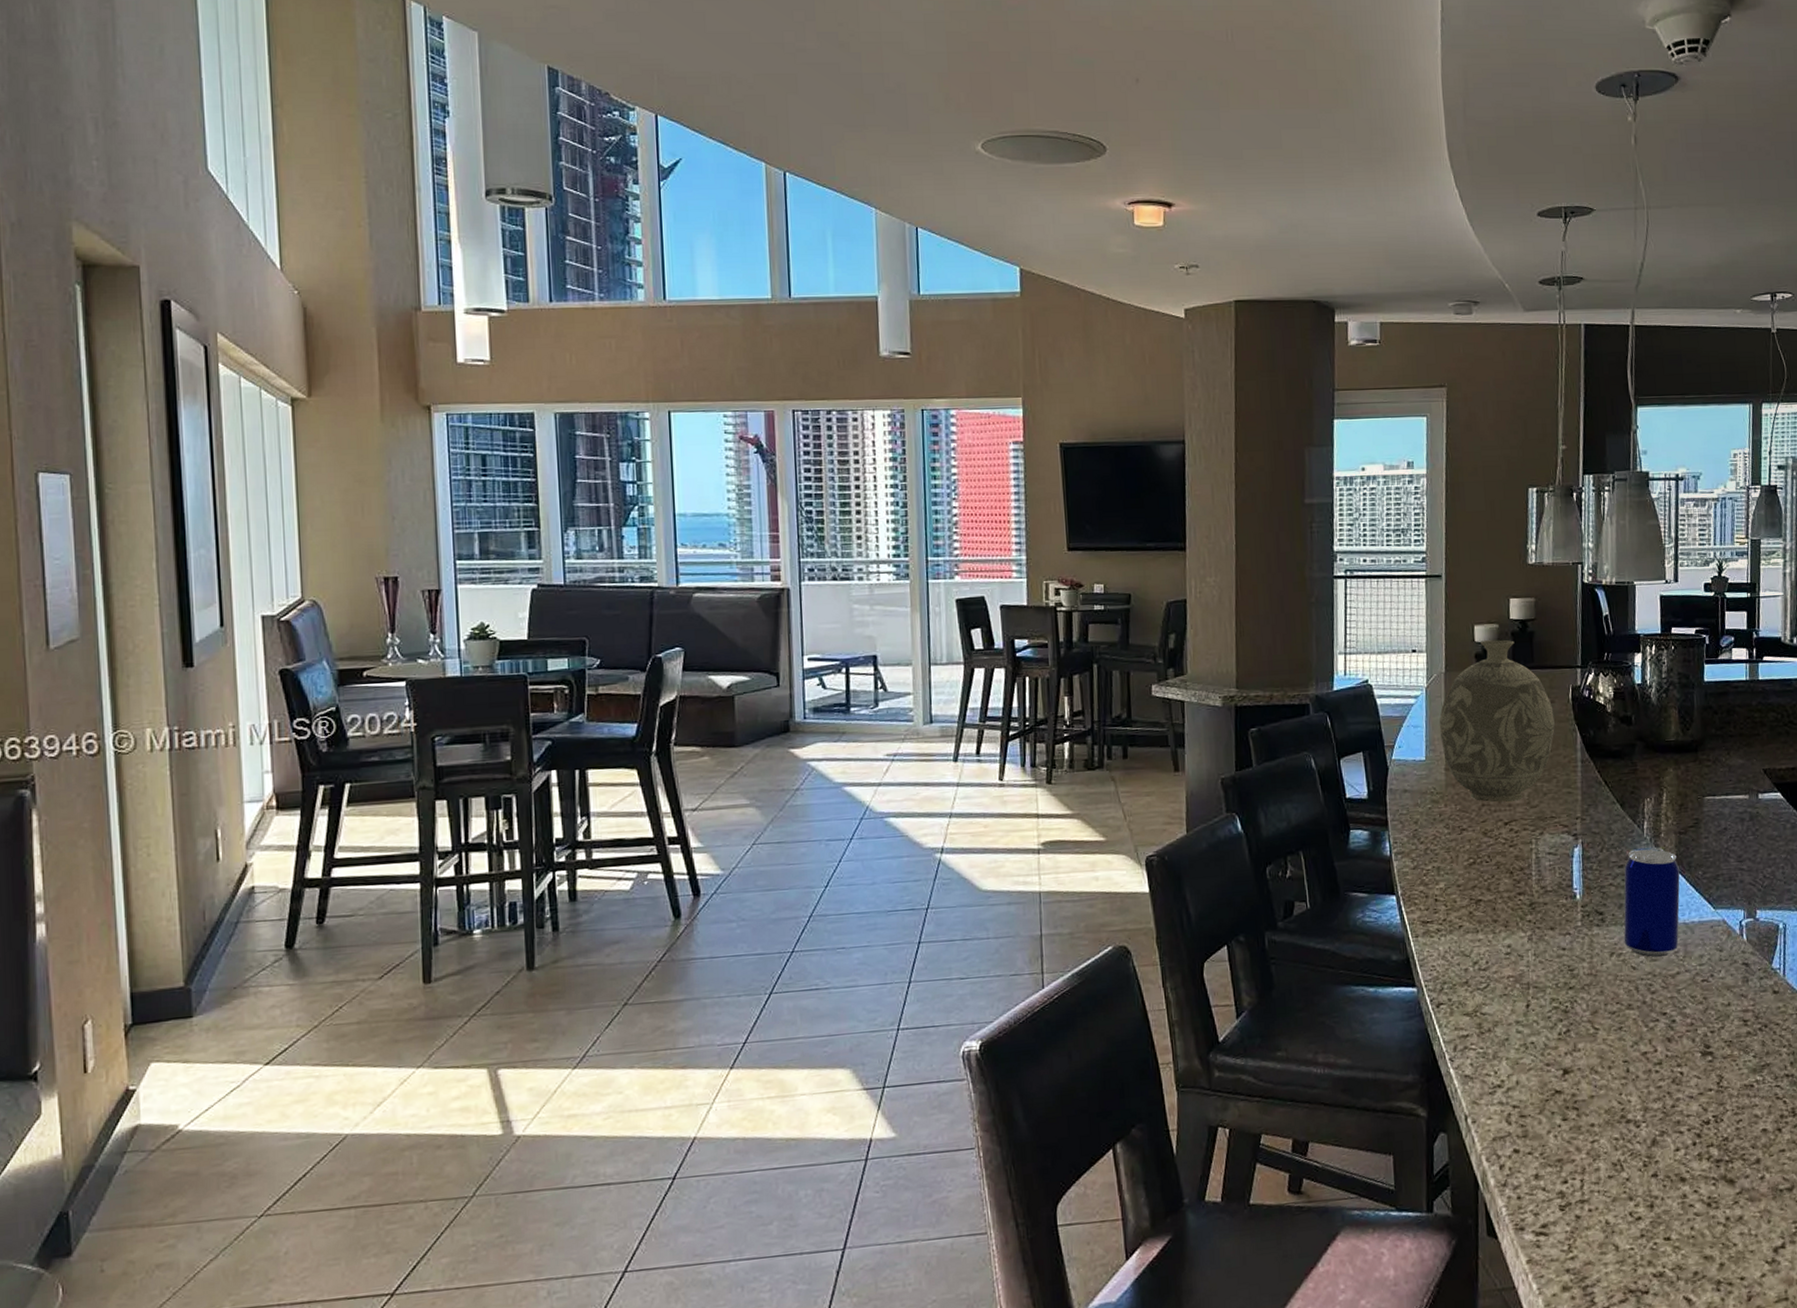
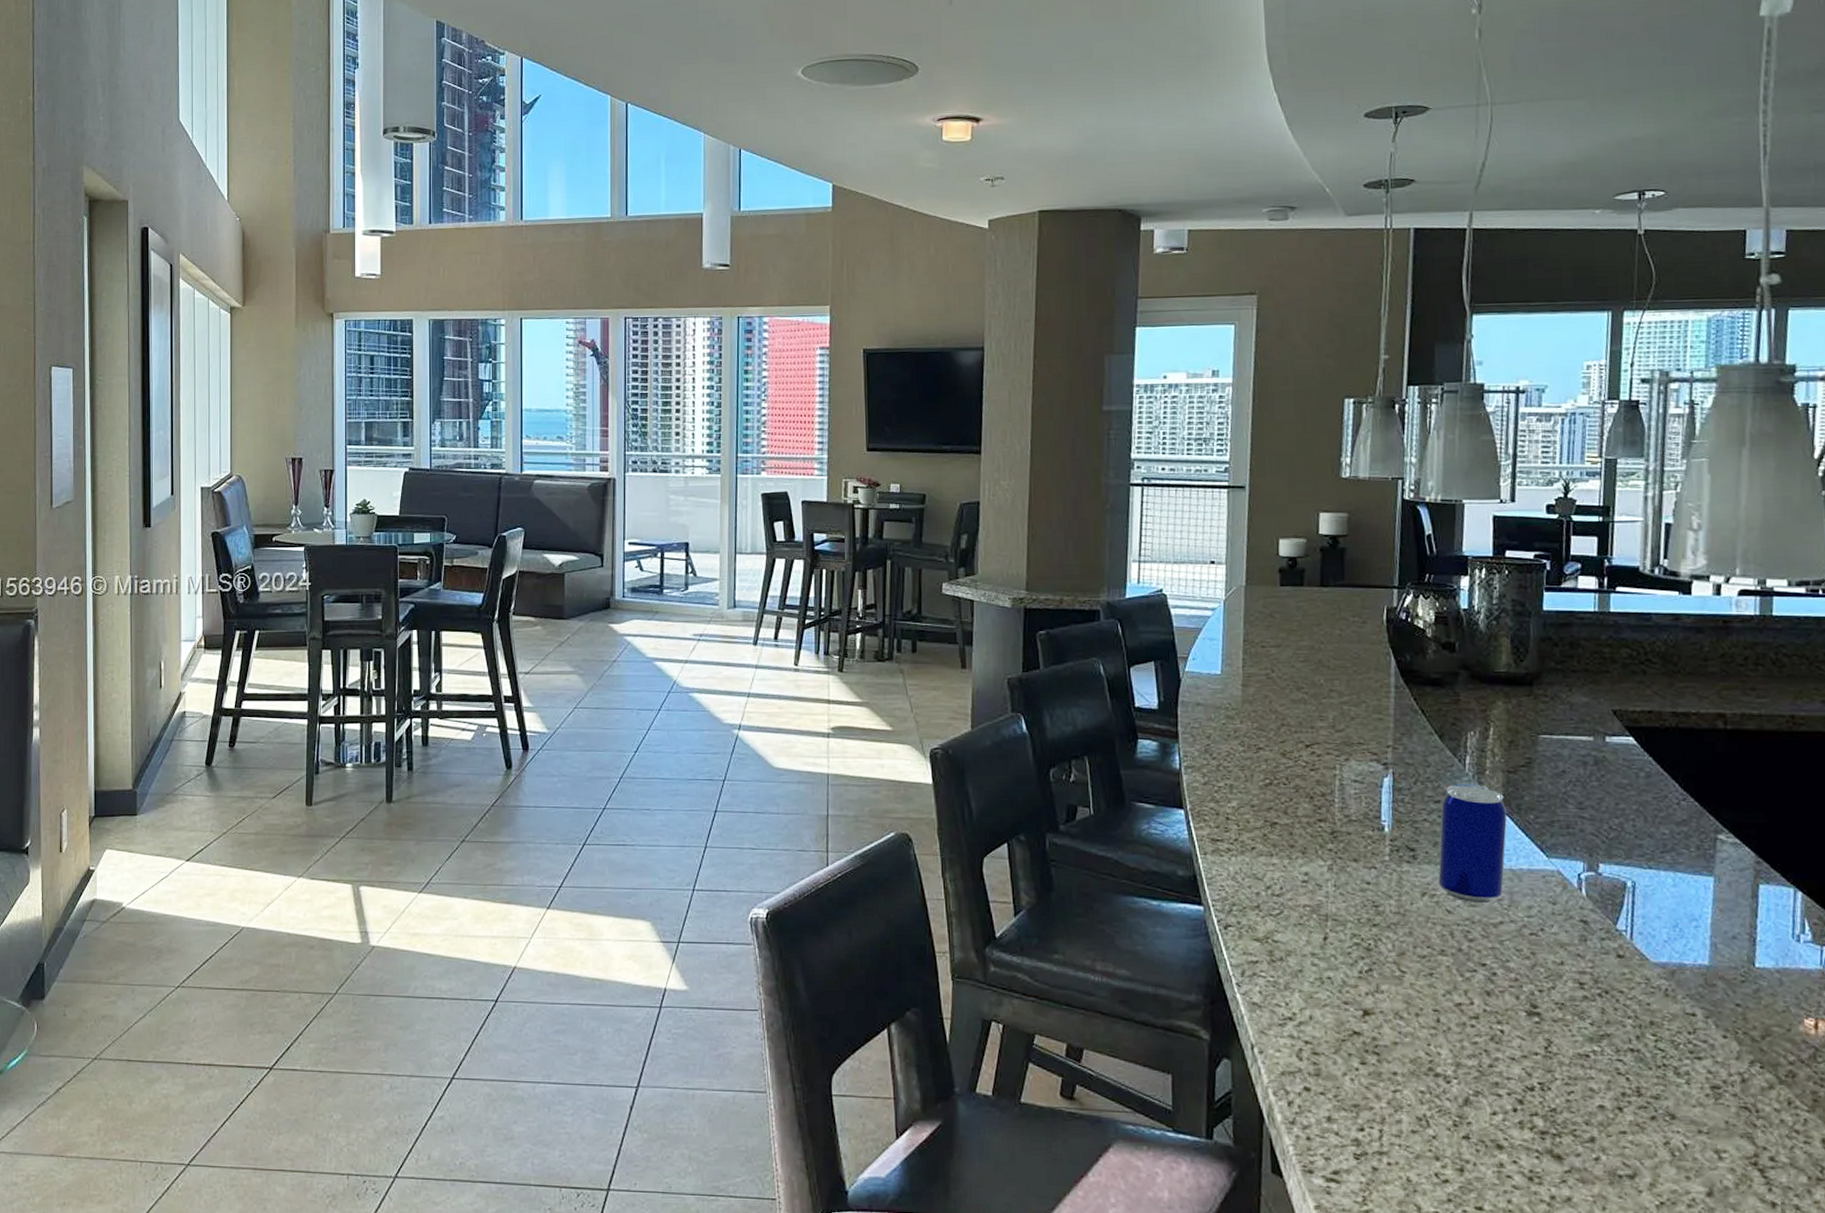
decorative vase: present [1439,639,1555,803] -> none [1237,555,1366,724]

